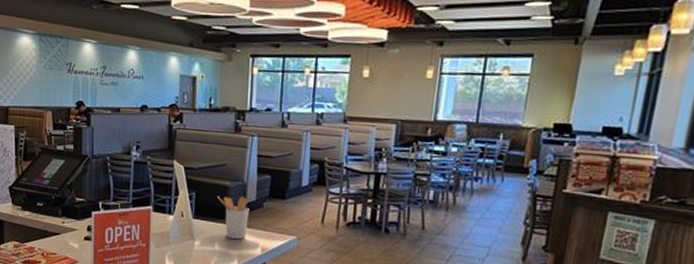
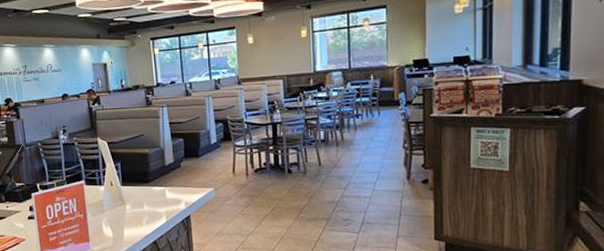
utensil holder: present [217,196,249,239] -> none [140,161,170,198]

